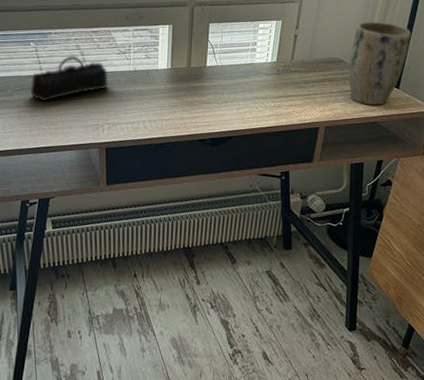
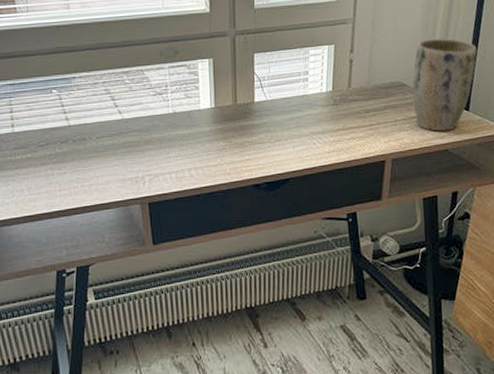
pencil case: present [30,55,109,102] -> none [56,101,146,156]

